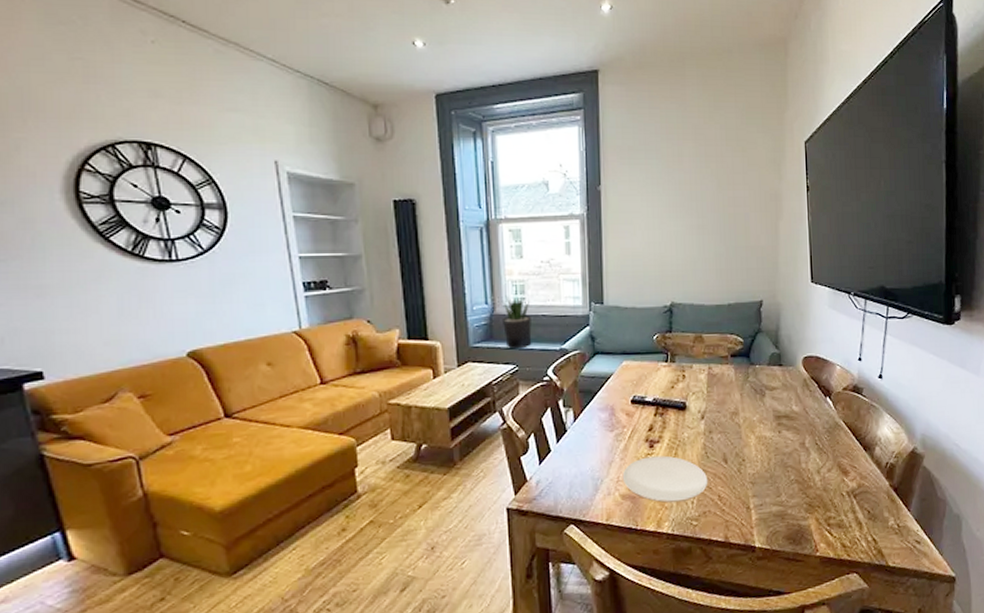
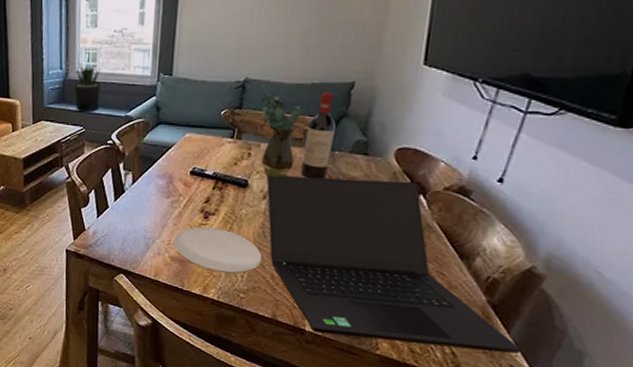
vase: none [688,315,725,396] -> present [261,93,303,178]
laptop: none [703,386,921,546] -> present [266,175,522,354]
wine bottle: none [730,311,754,393] -> present [301,92,336,179]

